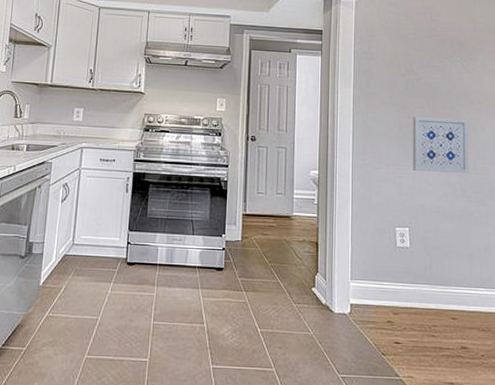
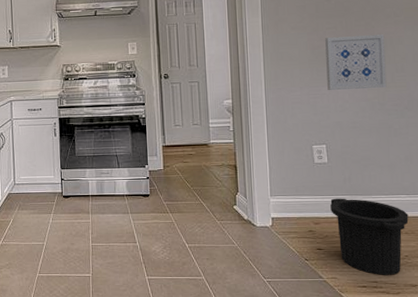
trash can: none [410,287,486,376] -> present [330,198,409,275]

